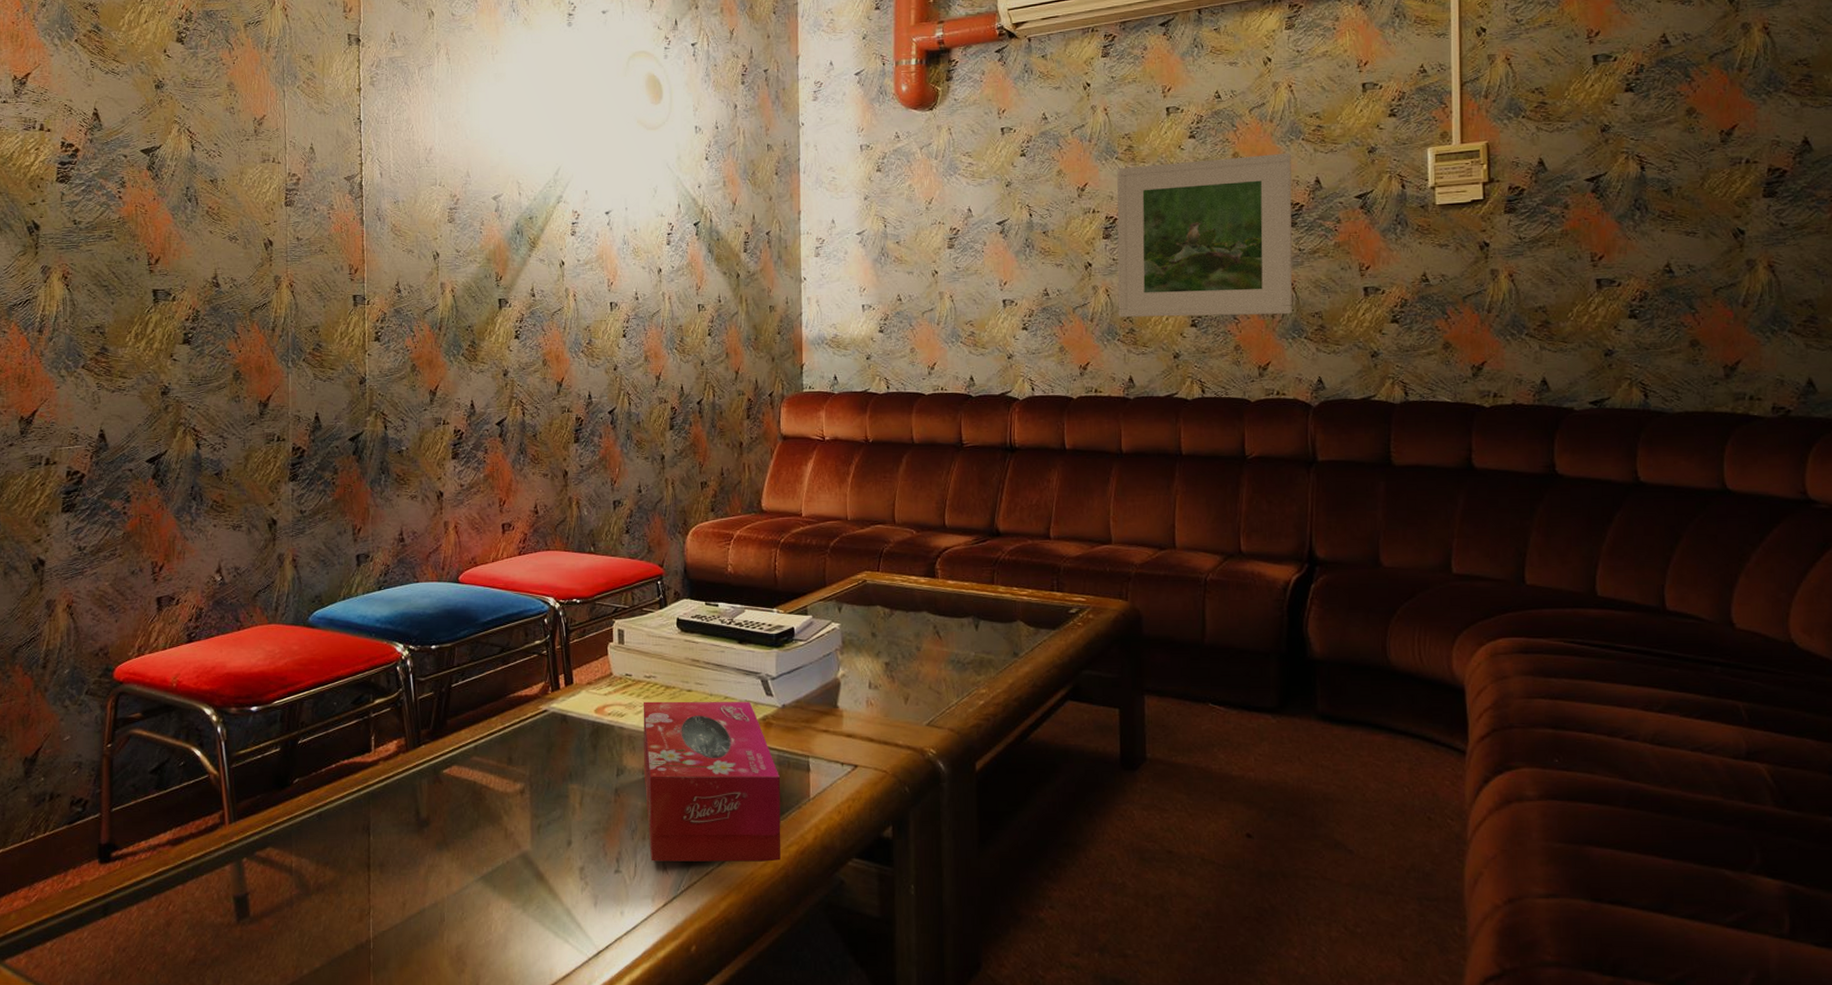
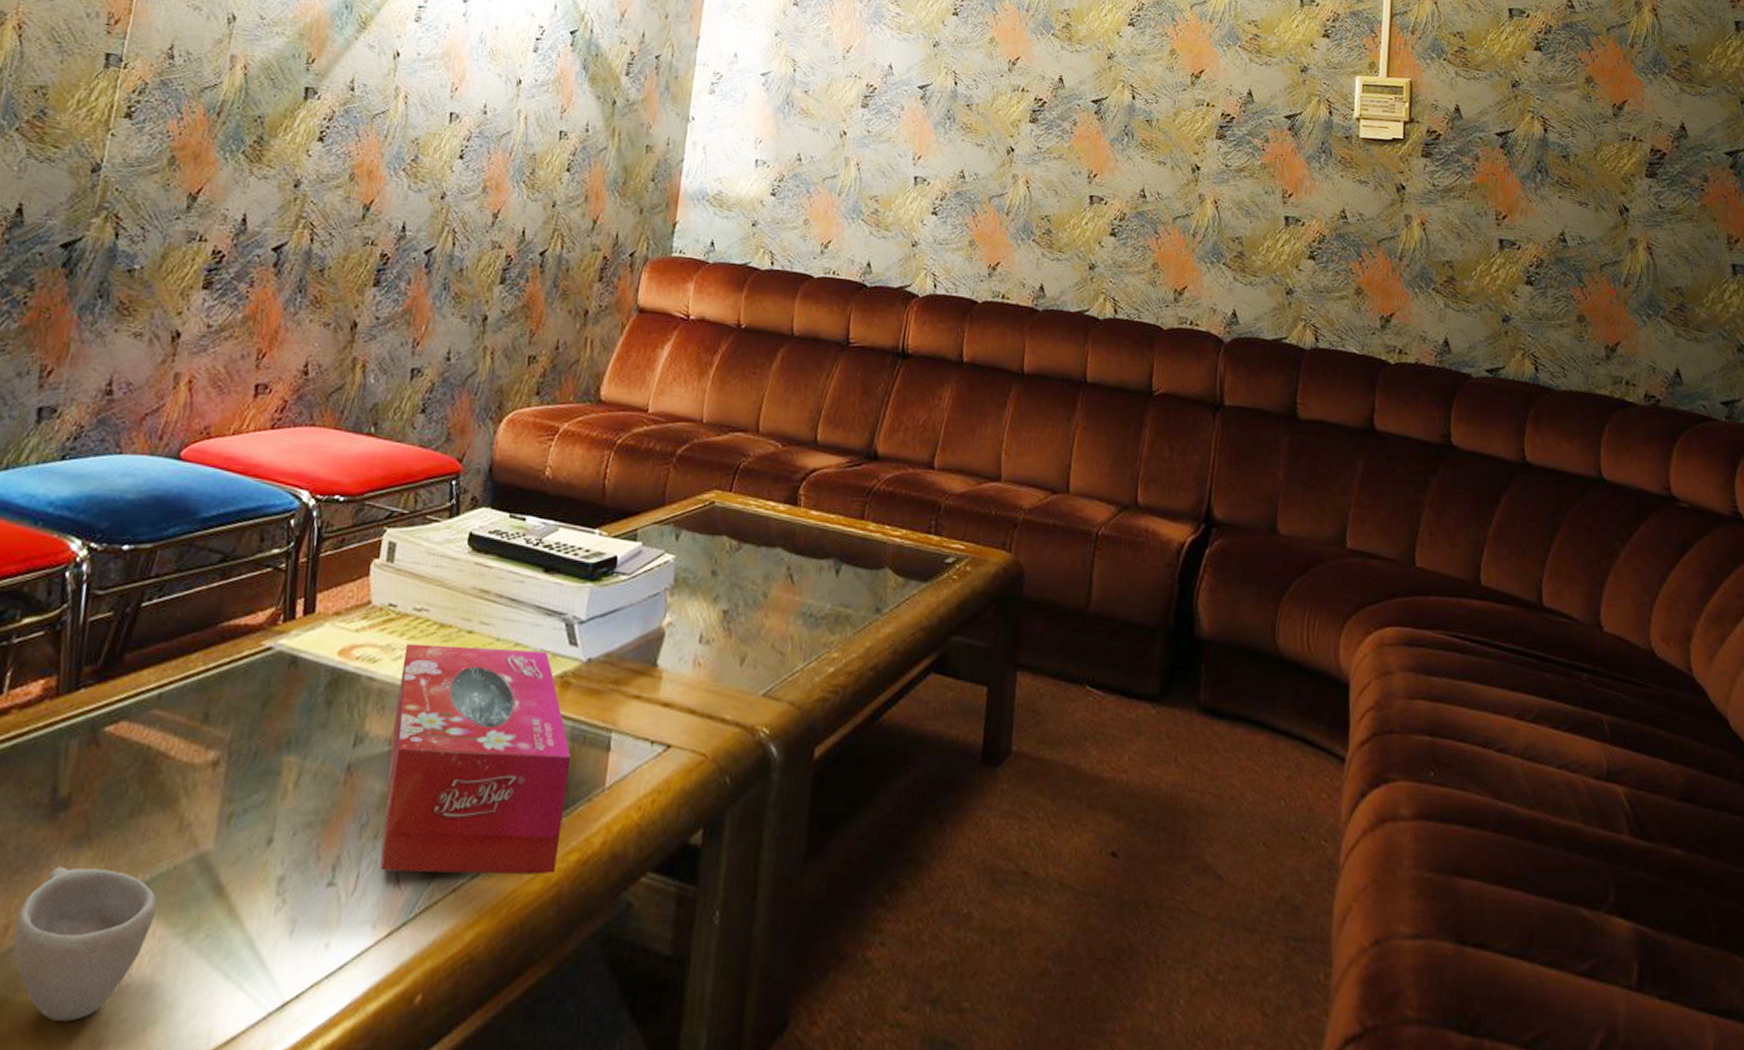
cup: none [409,863,500,964] -> present [13,866,157,1022]
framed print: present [1117,152,1293,318] -> none [1036,46,1227,236]

